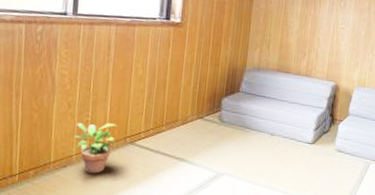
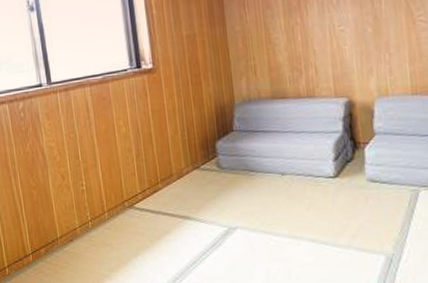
potted plant: present [74,122,117,174] -> none [74,188,115,245]

